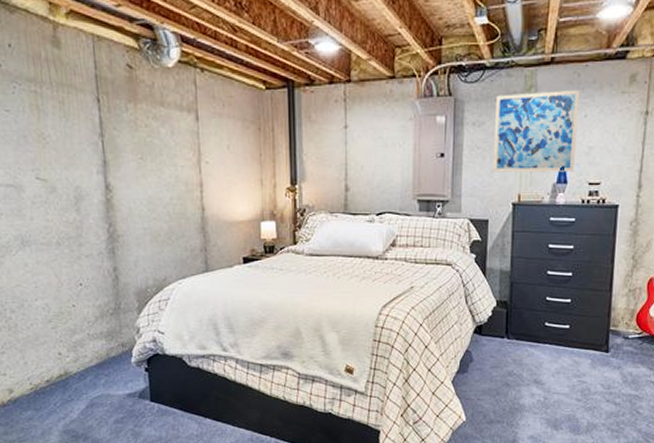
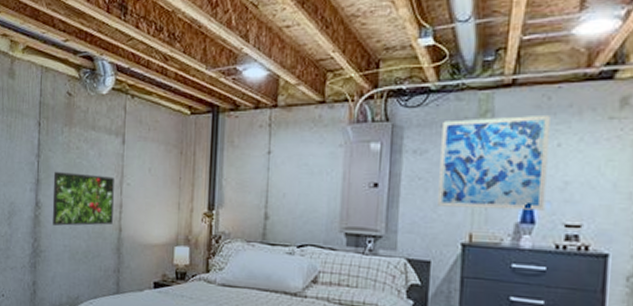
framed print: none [122,152,194,208] -> present [52,172,114,226]

